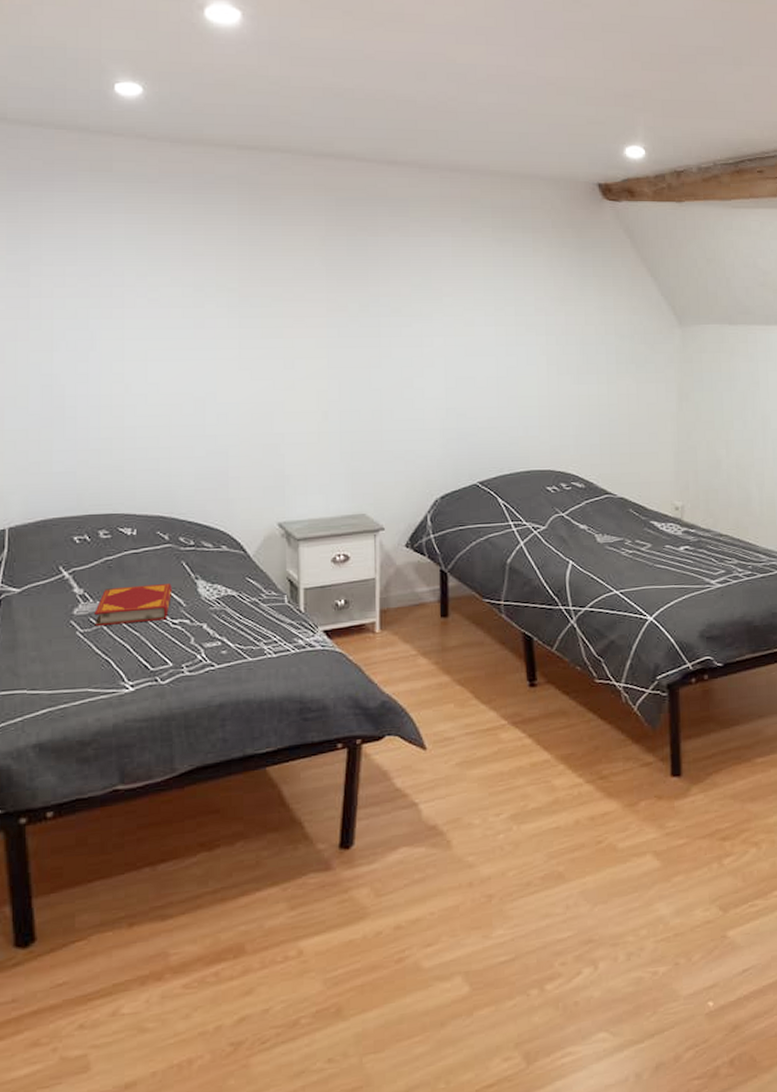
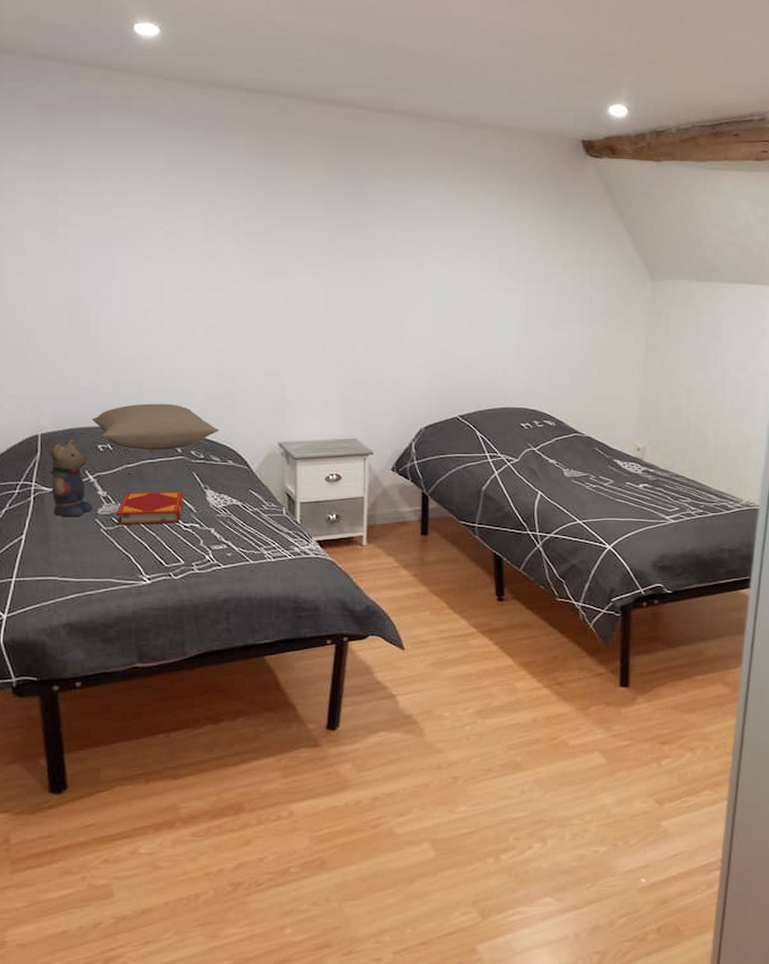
teddy bear: none [17,532,67,621] -> present [48,439,92,517]
pillow: none [66,486,212,541] -> present [91,403,220,451]

